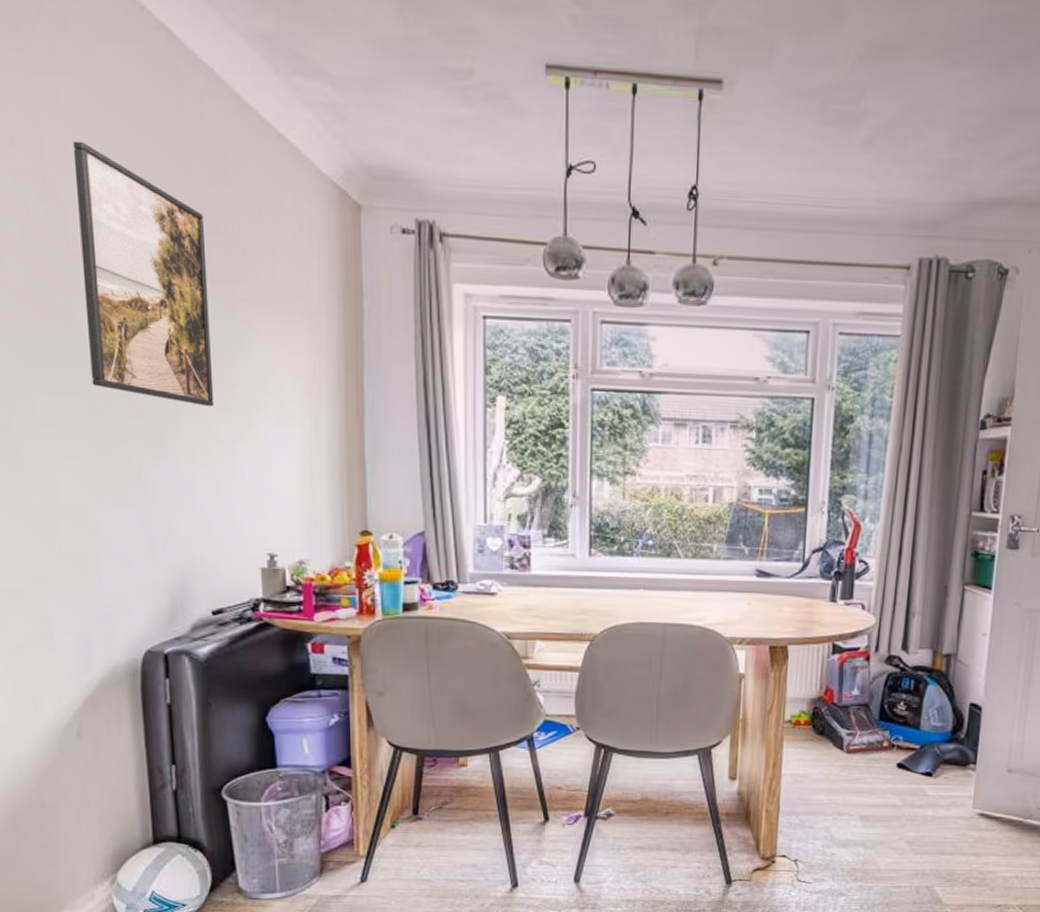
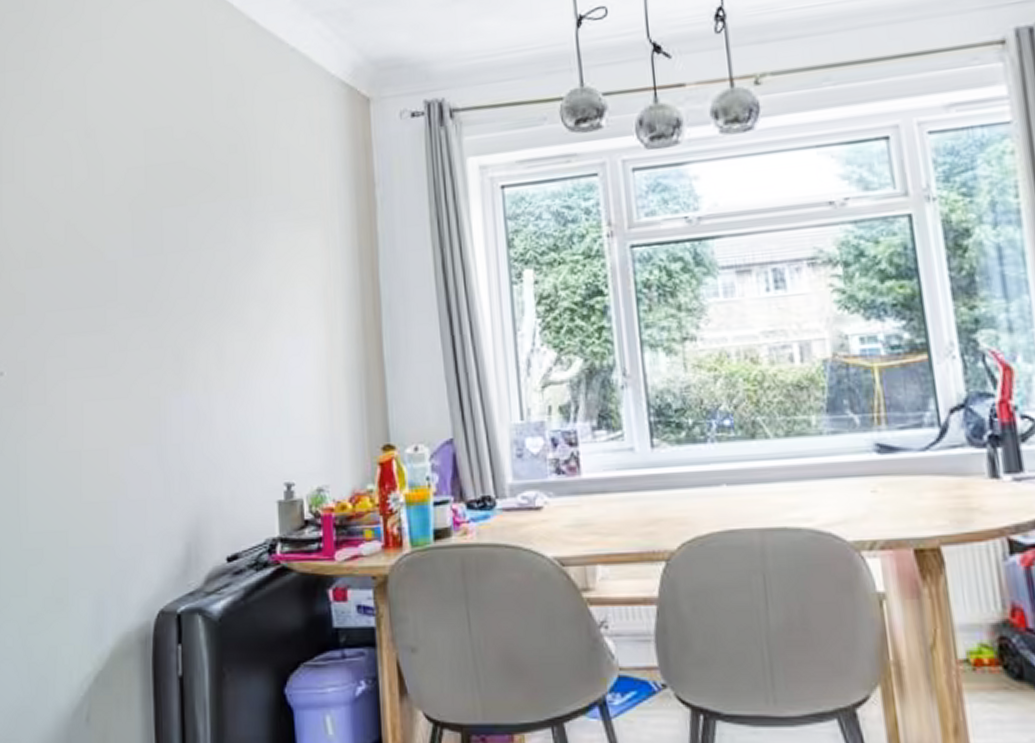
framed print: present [72,140,214,407] -> none [111,91,231,327]

